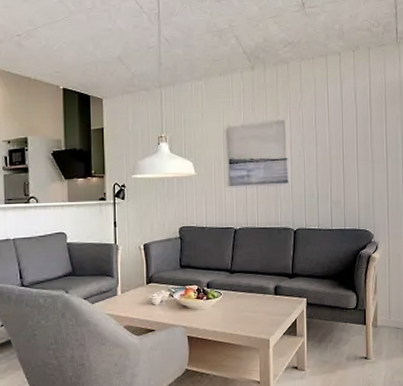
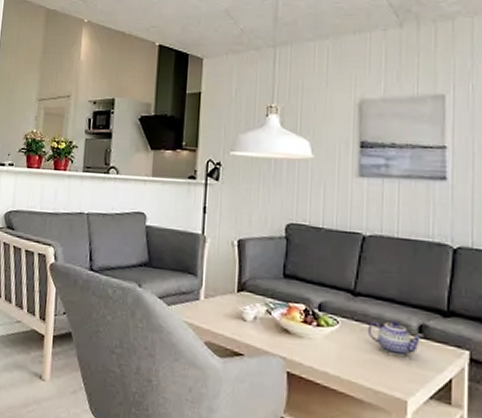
teapot: none [241,286,278,311] -> present [367,319,424,357]

